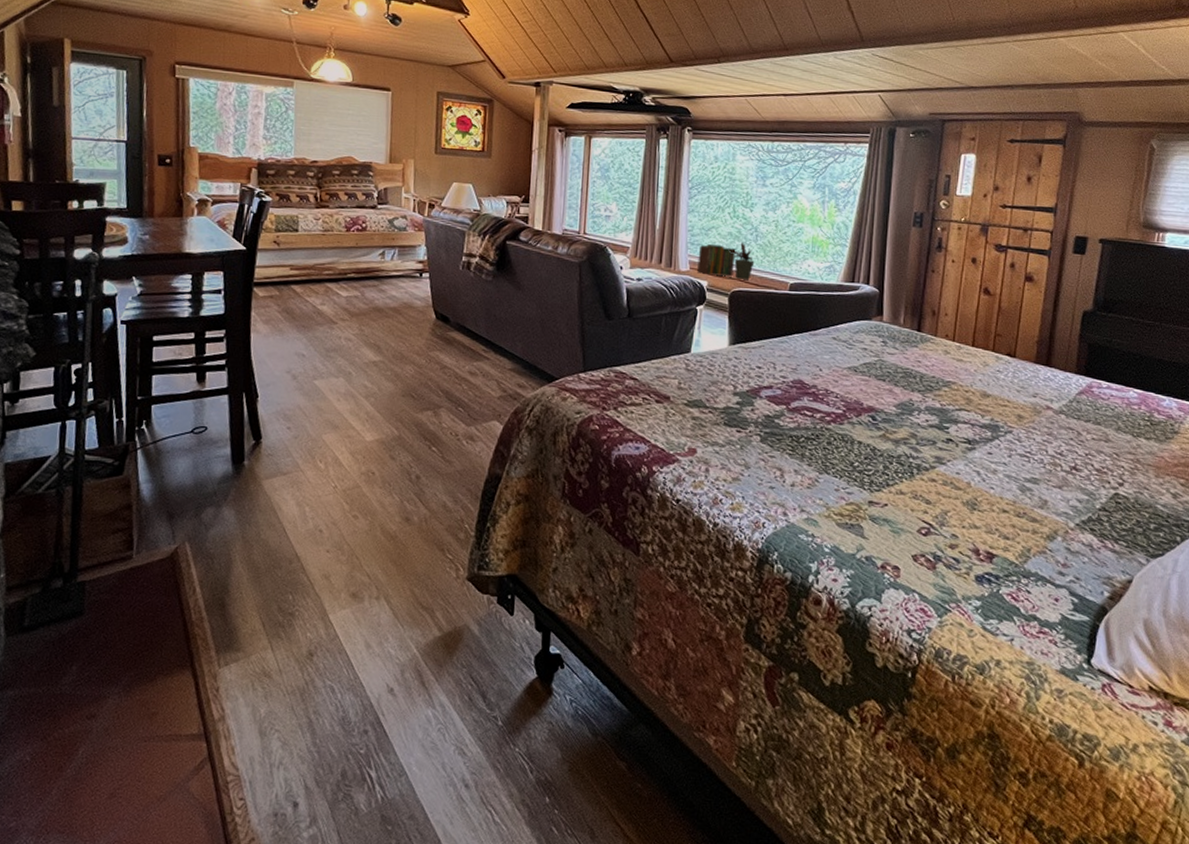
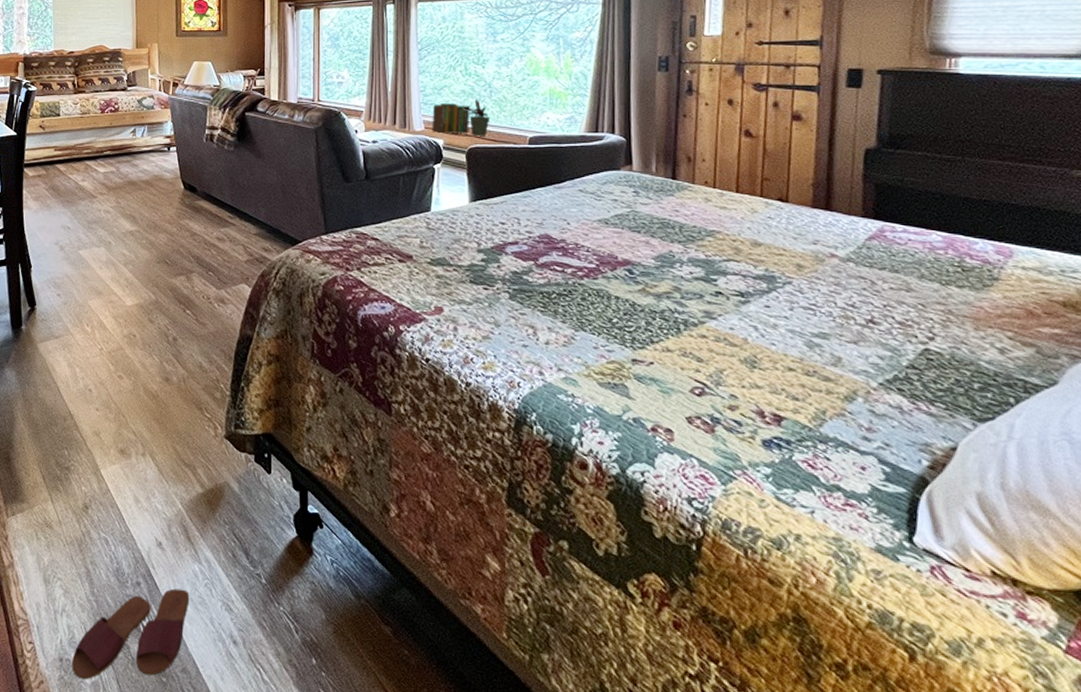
slippers: none [288,735,421,834] -> present [72,588,190,680]

